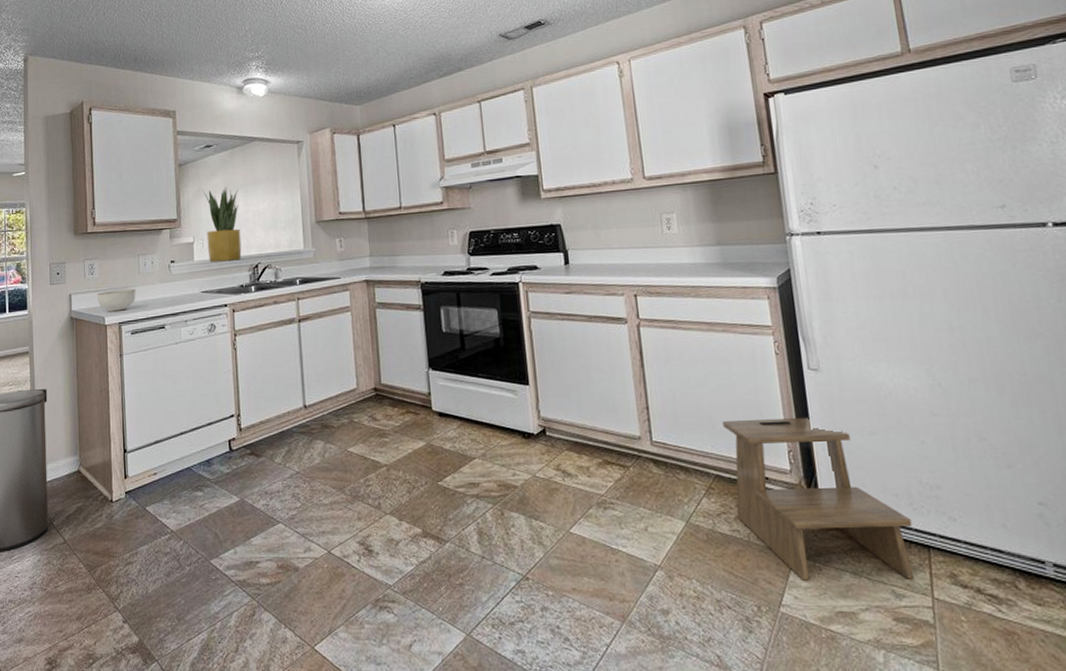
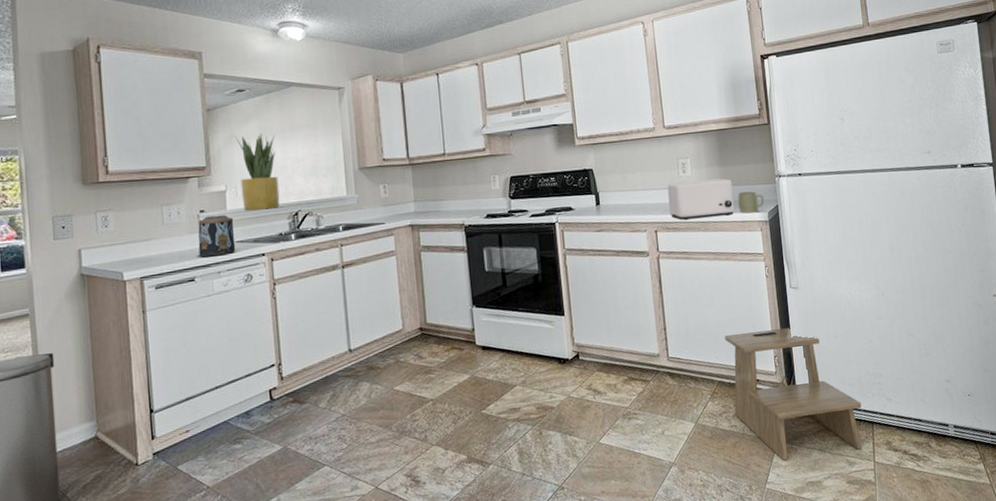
bowl: present [96,288,136,312] -> none [112,240,160,267]
canister: none [167,265,201,306] -> present [196,214,236,258]
toaster: none [648,236,733,285] -> present [667,178,734,221]
mug: none [736,252,772,279] -> present [737,191,765,214]

